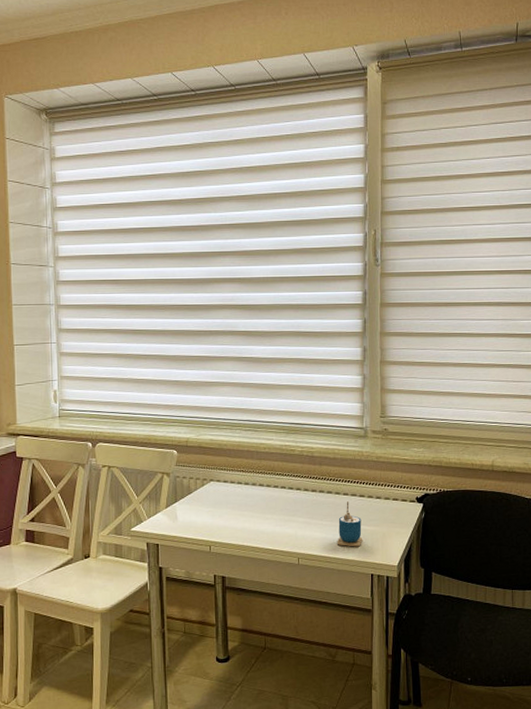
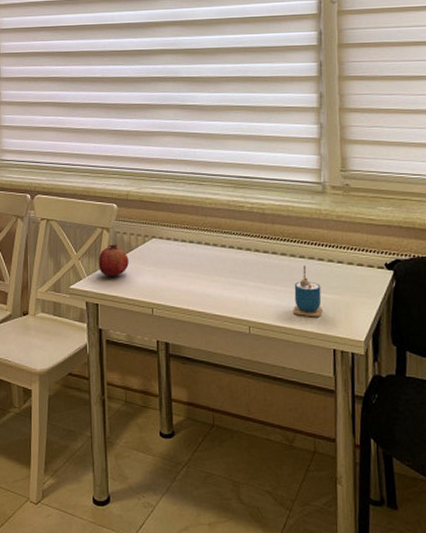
fruit: none [159,488,188,518] -> present [98,244,129,276]

